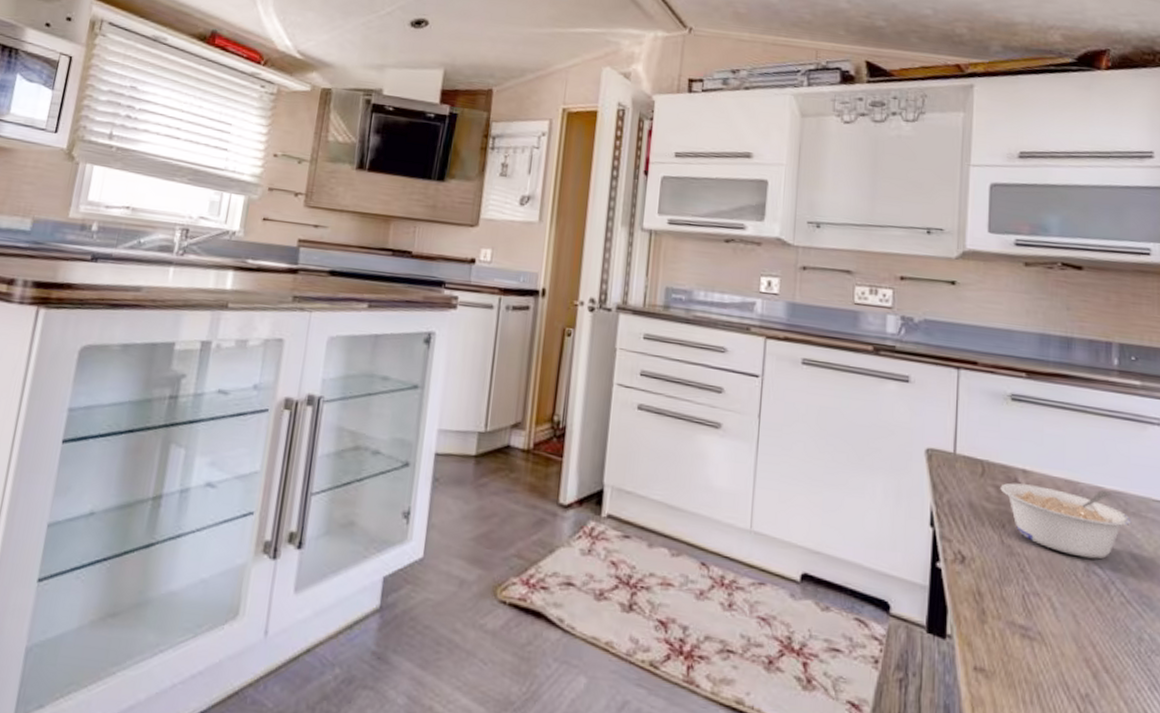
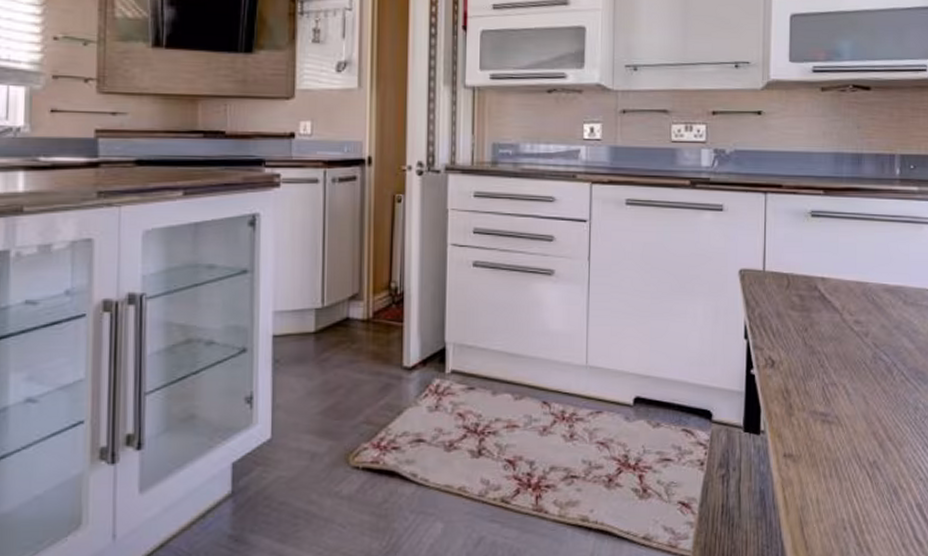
legume: present [1000,482,1132,560] -> none [803,287,910,347]

